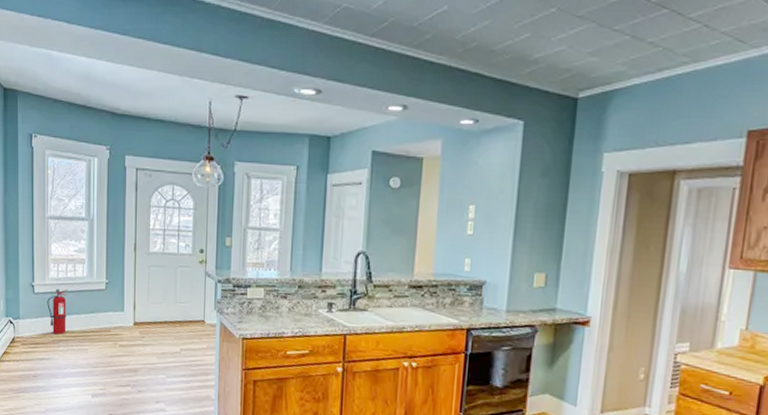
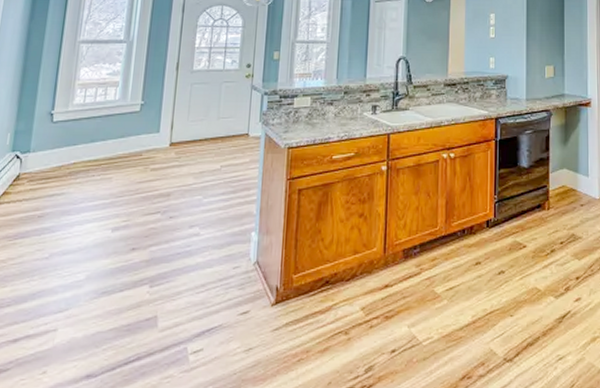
fire extinguisher: present [47,288,69,335] -> none [67,115,96,165]

